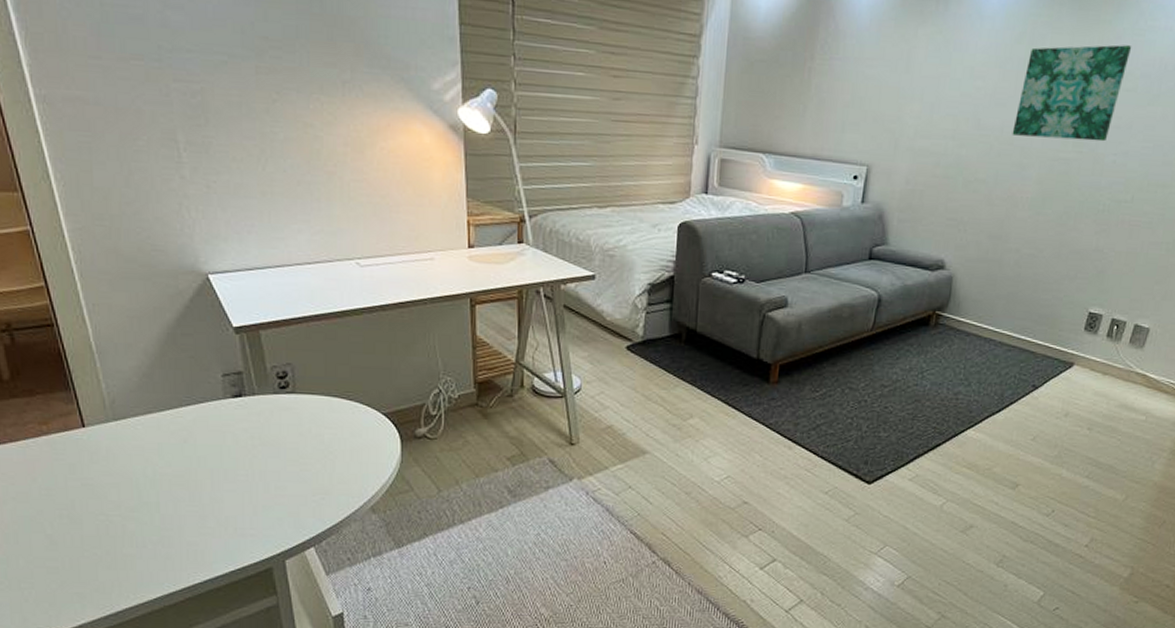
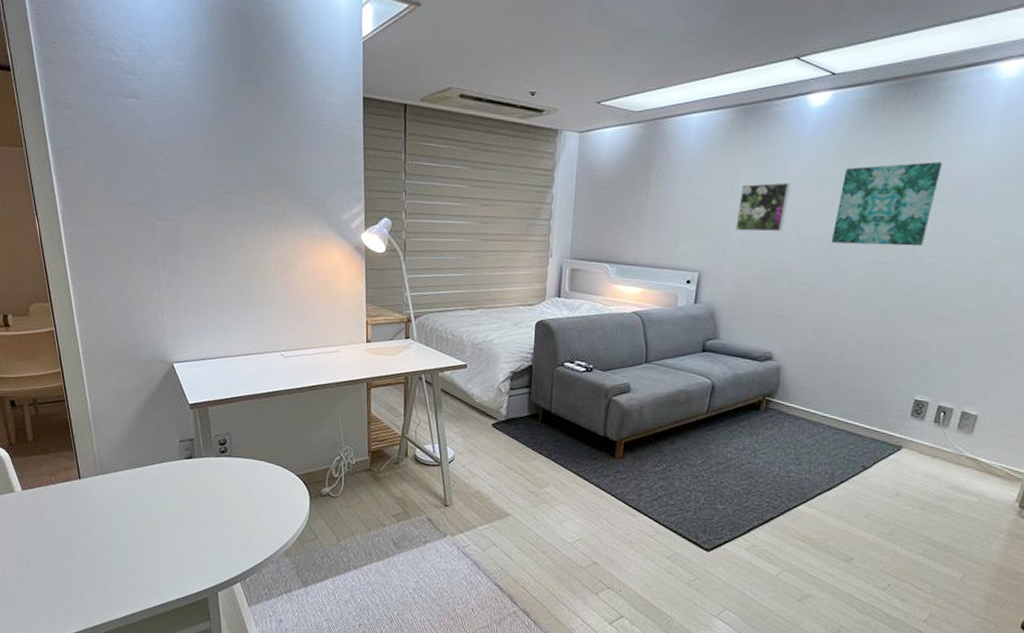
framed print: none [909,62,971,121] -> present [735,182,790,232]

